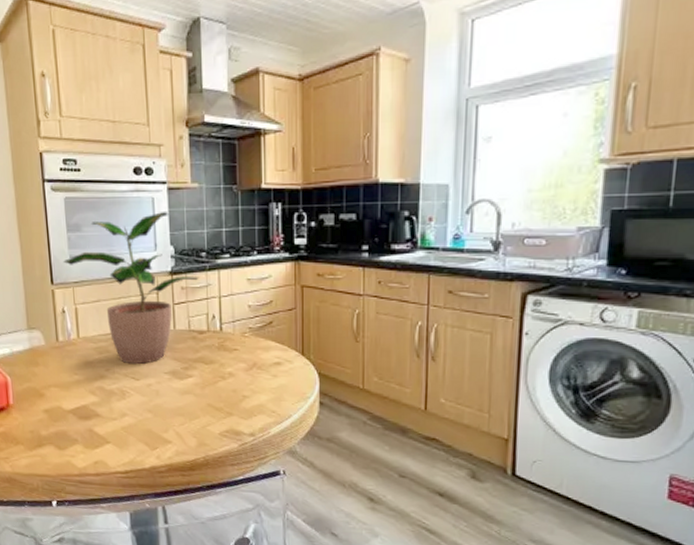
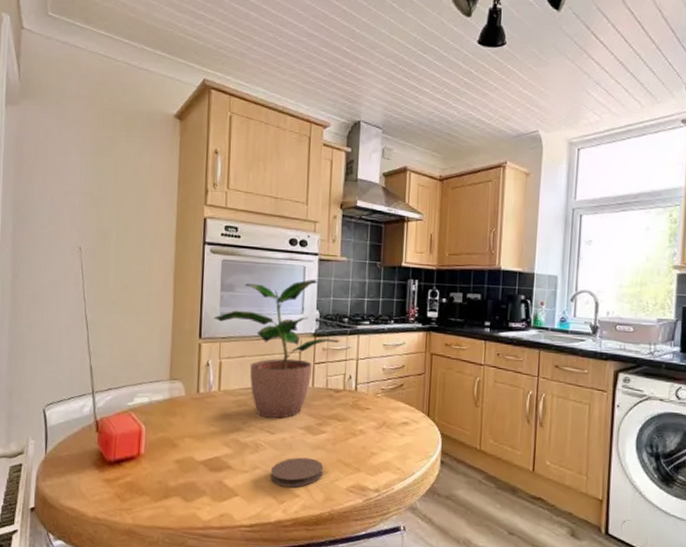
coaster: none [139,403,194,434] -> present [270,457,324,488]

